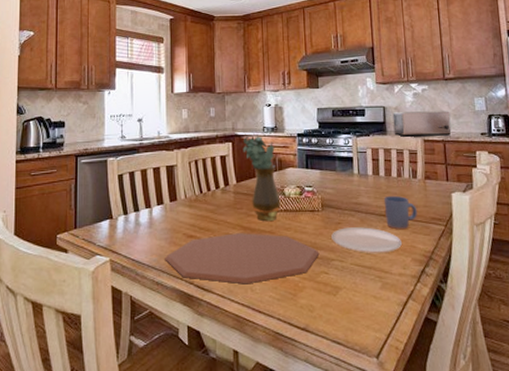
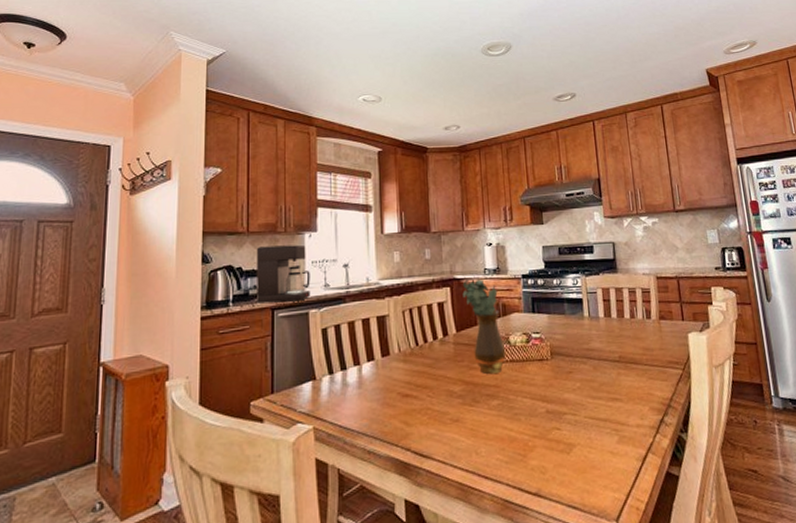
coffee maker: none [62,100,109,151] -> present [256,244,311,304]
placemat: present [165,233,320,285] -> none [377,388,550,448]
plate: present [331,227,402,254] -> none [562,375,638,405]
mug: present [383,195,417,230] -> none [617,338,653,376]
toaster: present [392,111,452,137] -> none [623,245,685,274]

